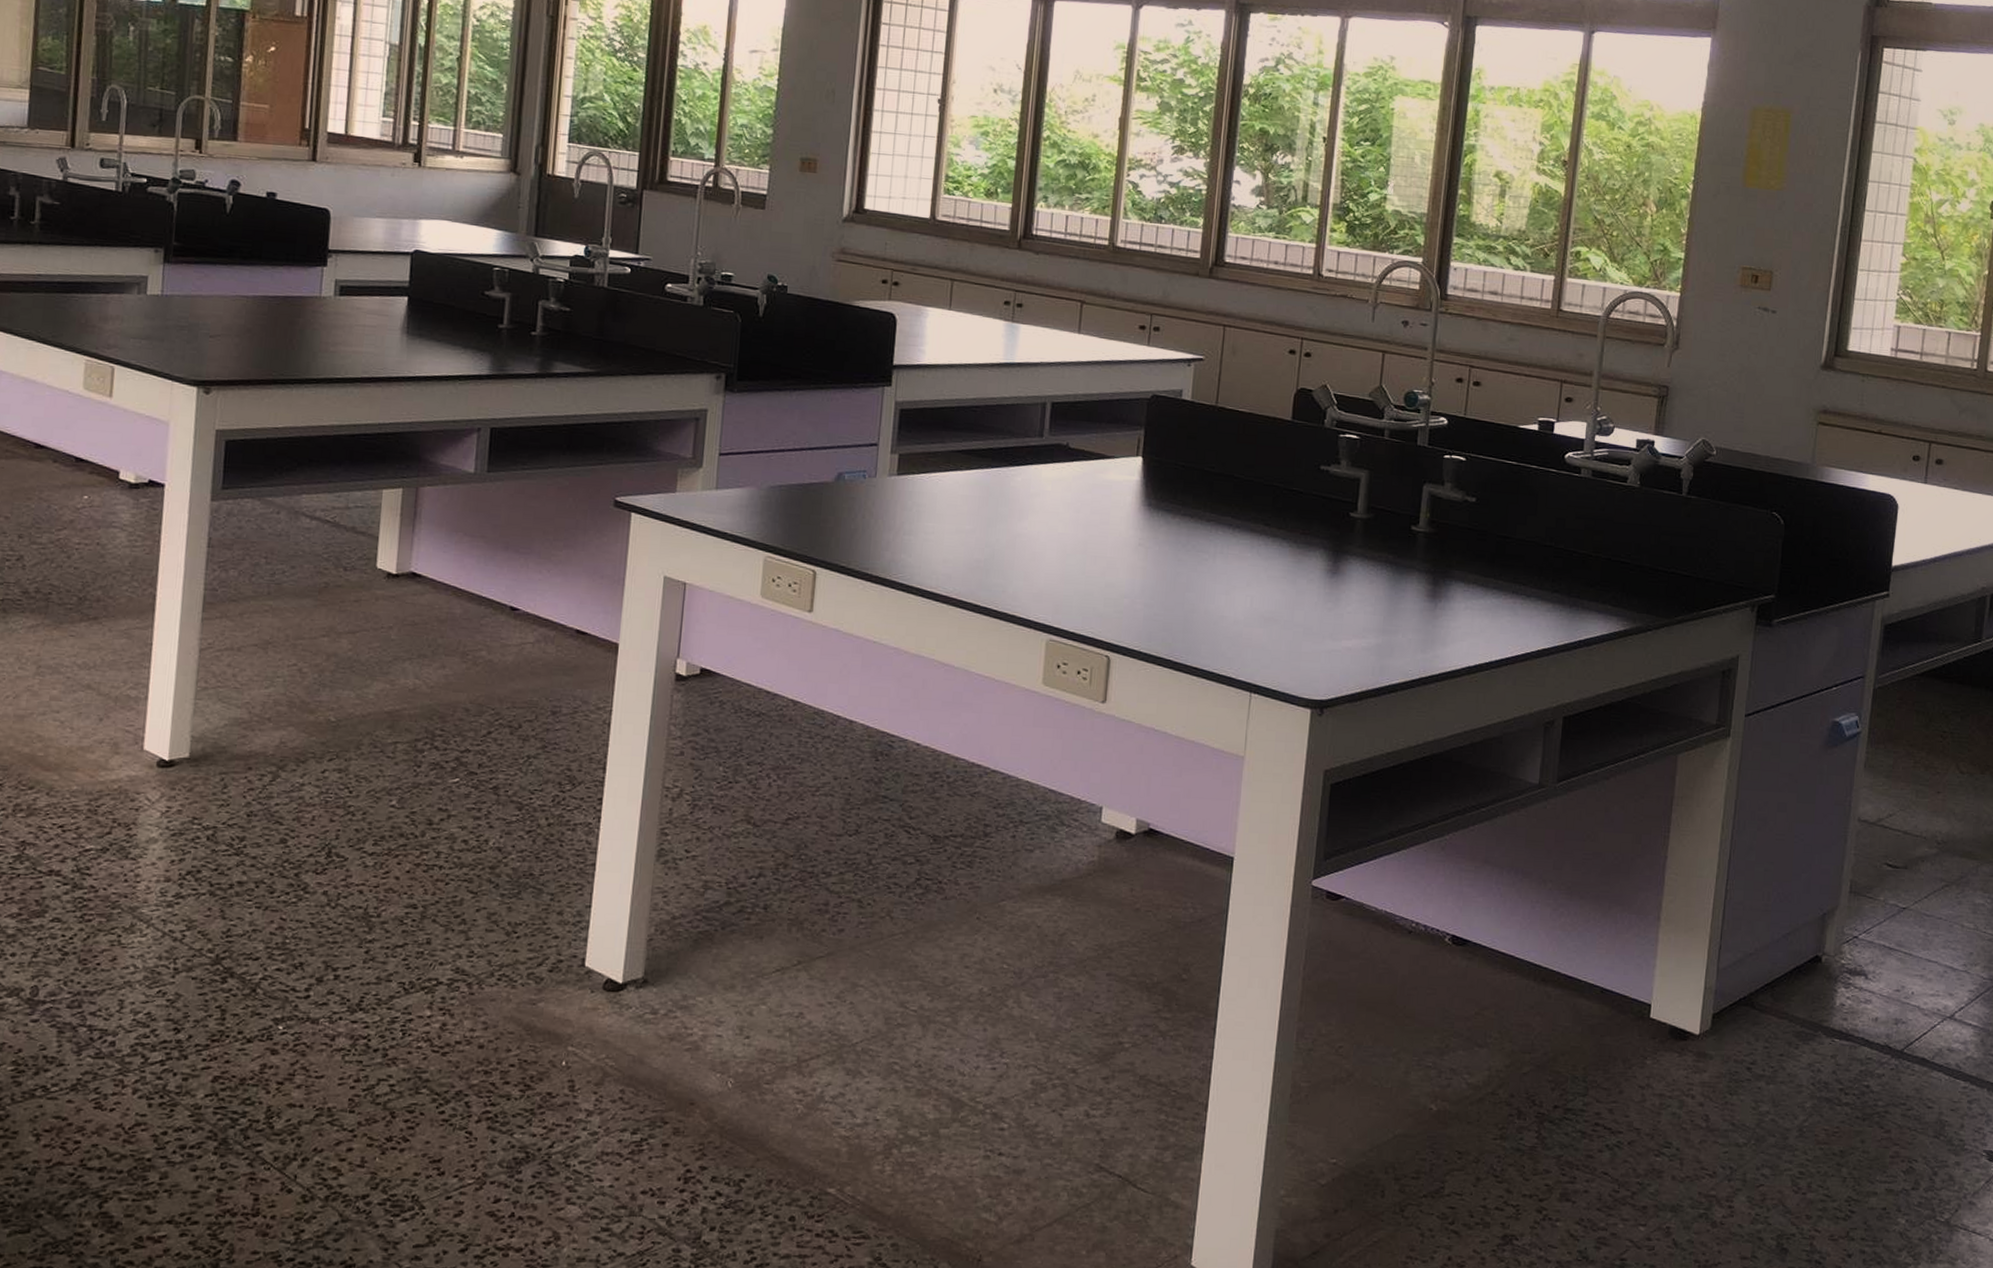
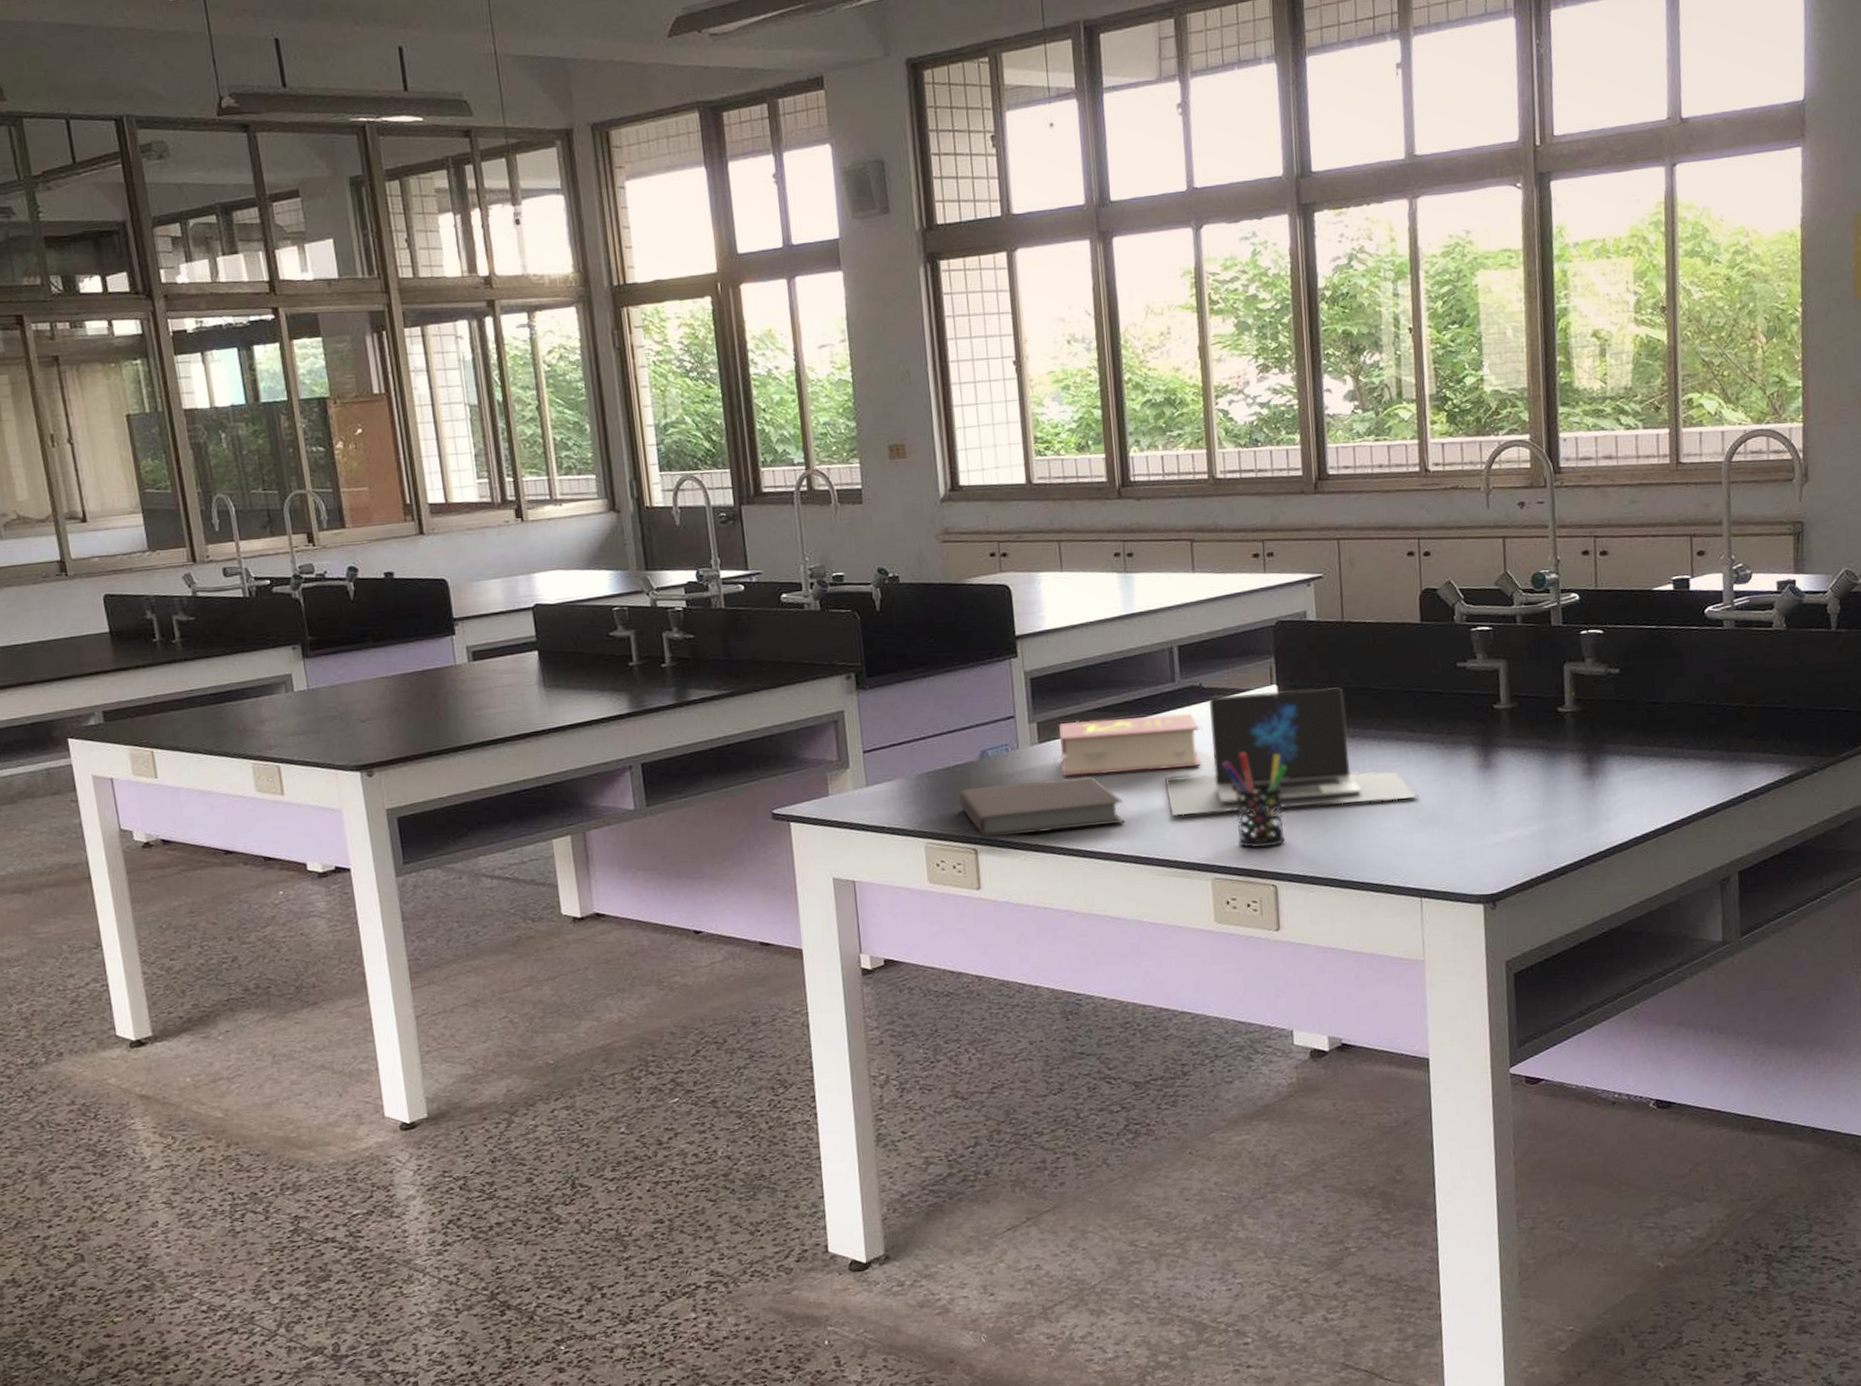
notebook: none [806,508,972,569] -> present [958,775,1126,837]
book: none [909,459,1063,524] -> present [1053,713,1203,777]
laptop: none [1016,458,1263,591] -> present [1165,687,1418,816]
pen holder: none [1076,518,1140,618] -> present [1222,752,1288,849]

